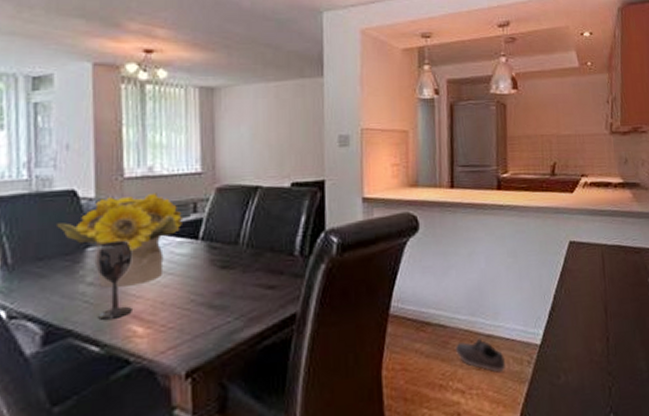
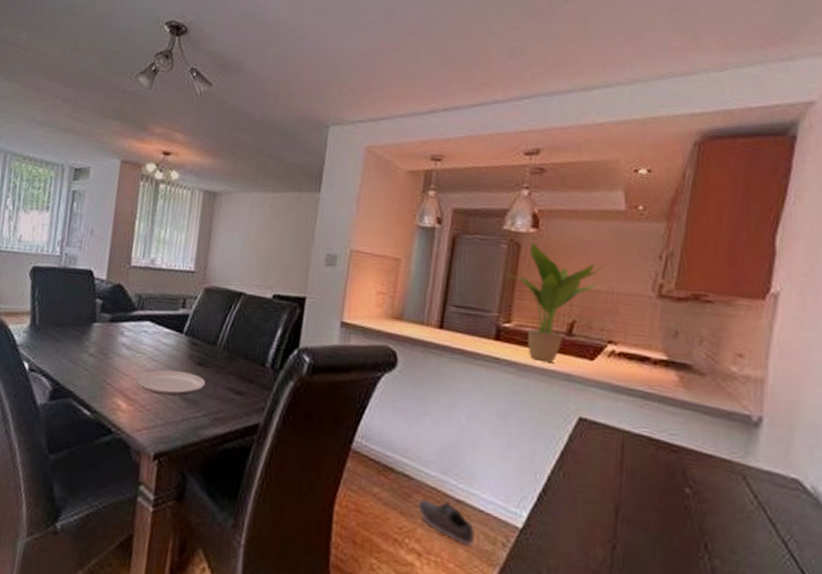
sunflower: present [55,192,184,289] -> none [73,280,173,365]
wine glass: present [94,240,133,320] -> none [93,320,128,391]
plate: none [150,278,233,309] -> present [135,369,206,396]
potted plant: none [497,102,569,202] -> present [505,243,602,364]

